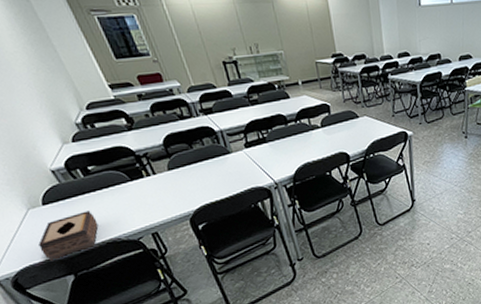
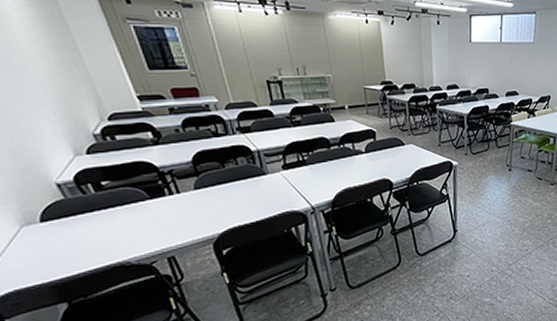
tissue box: present [38,211,99,262] -> none [29,230,105,287]

